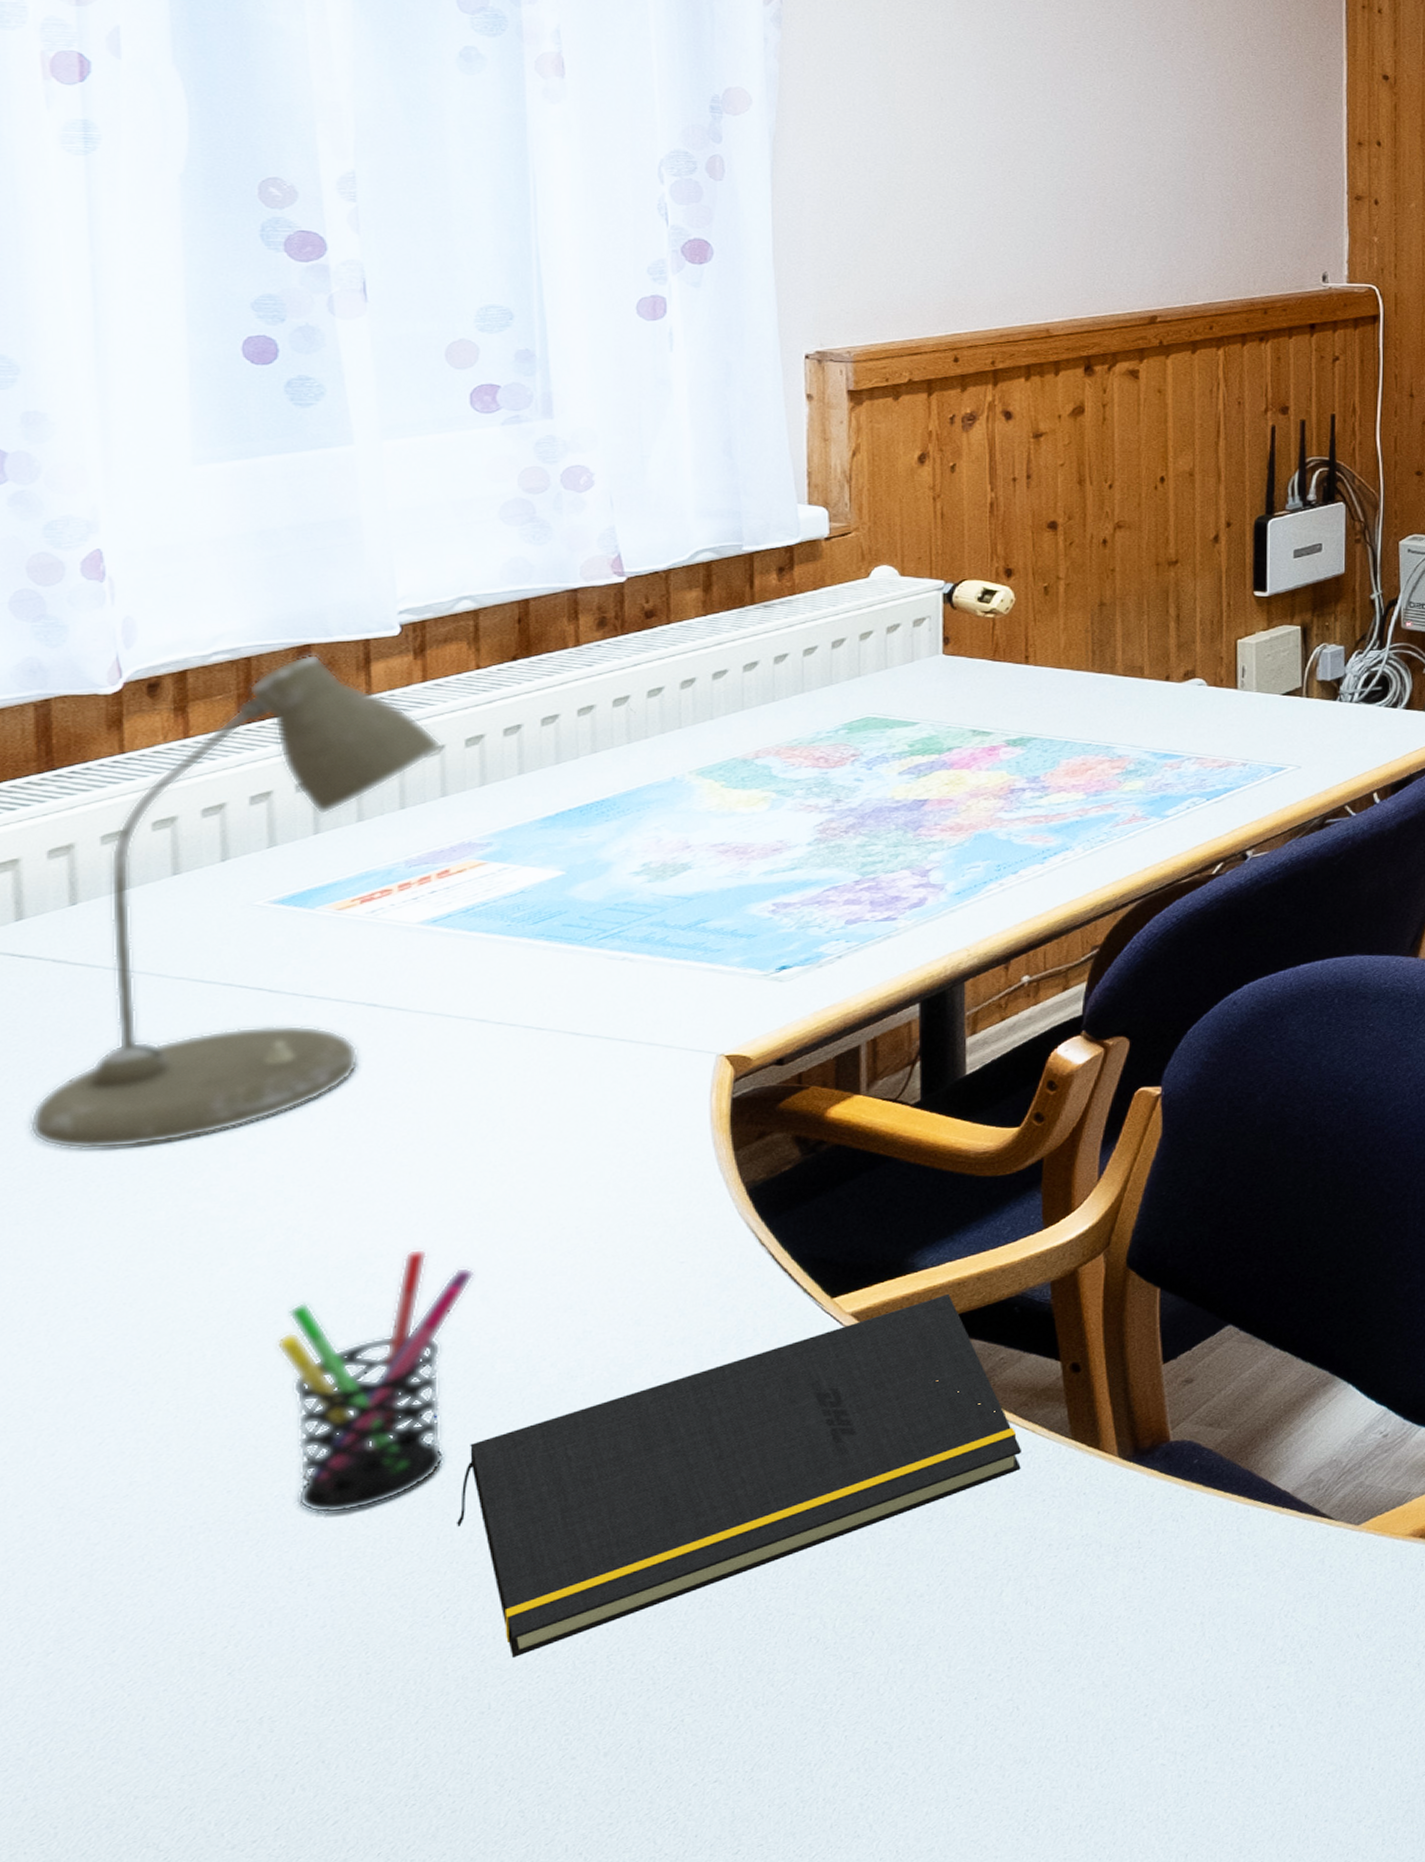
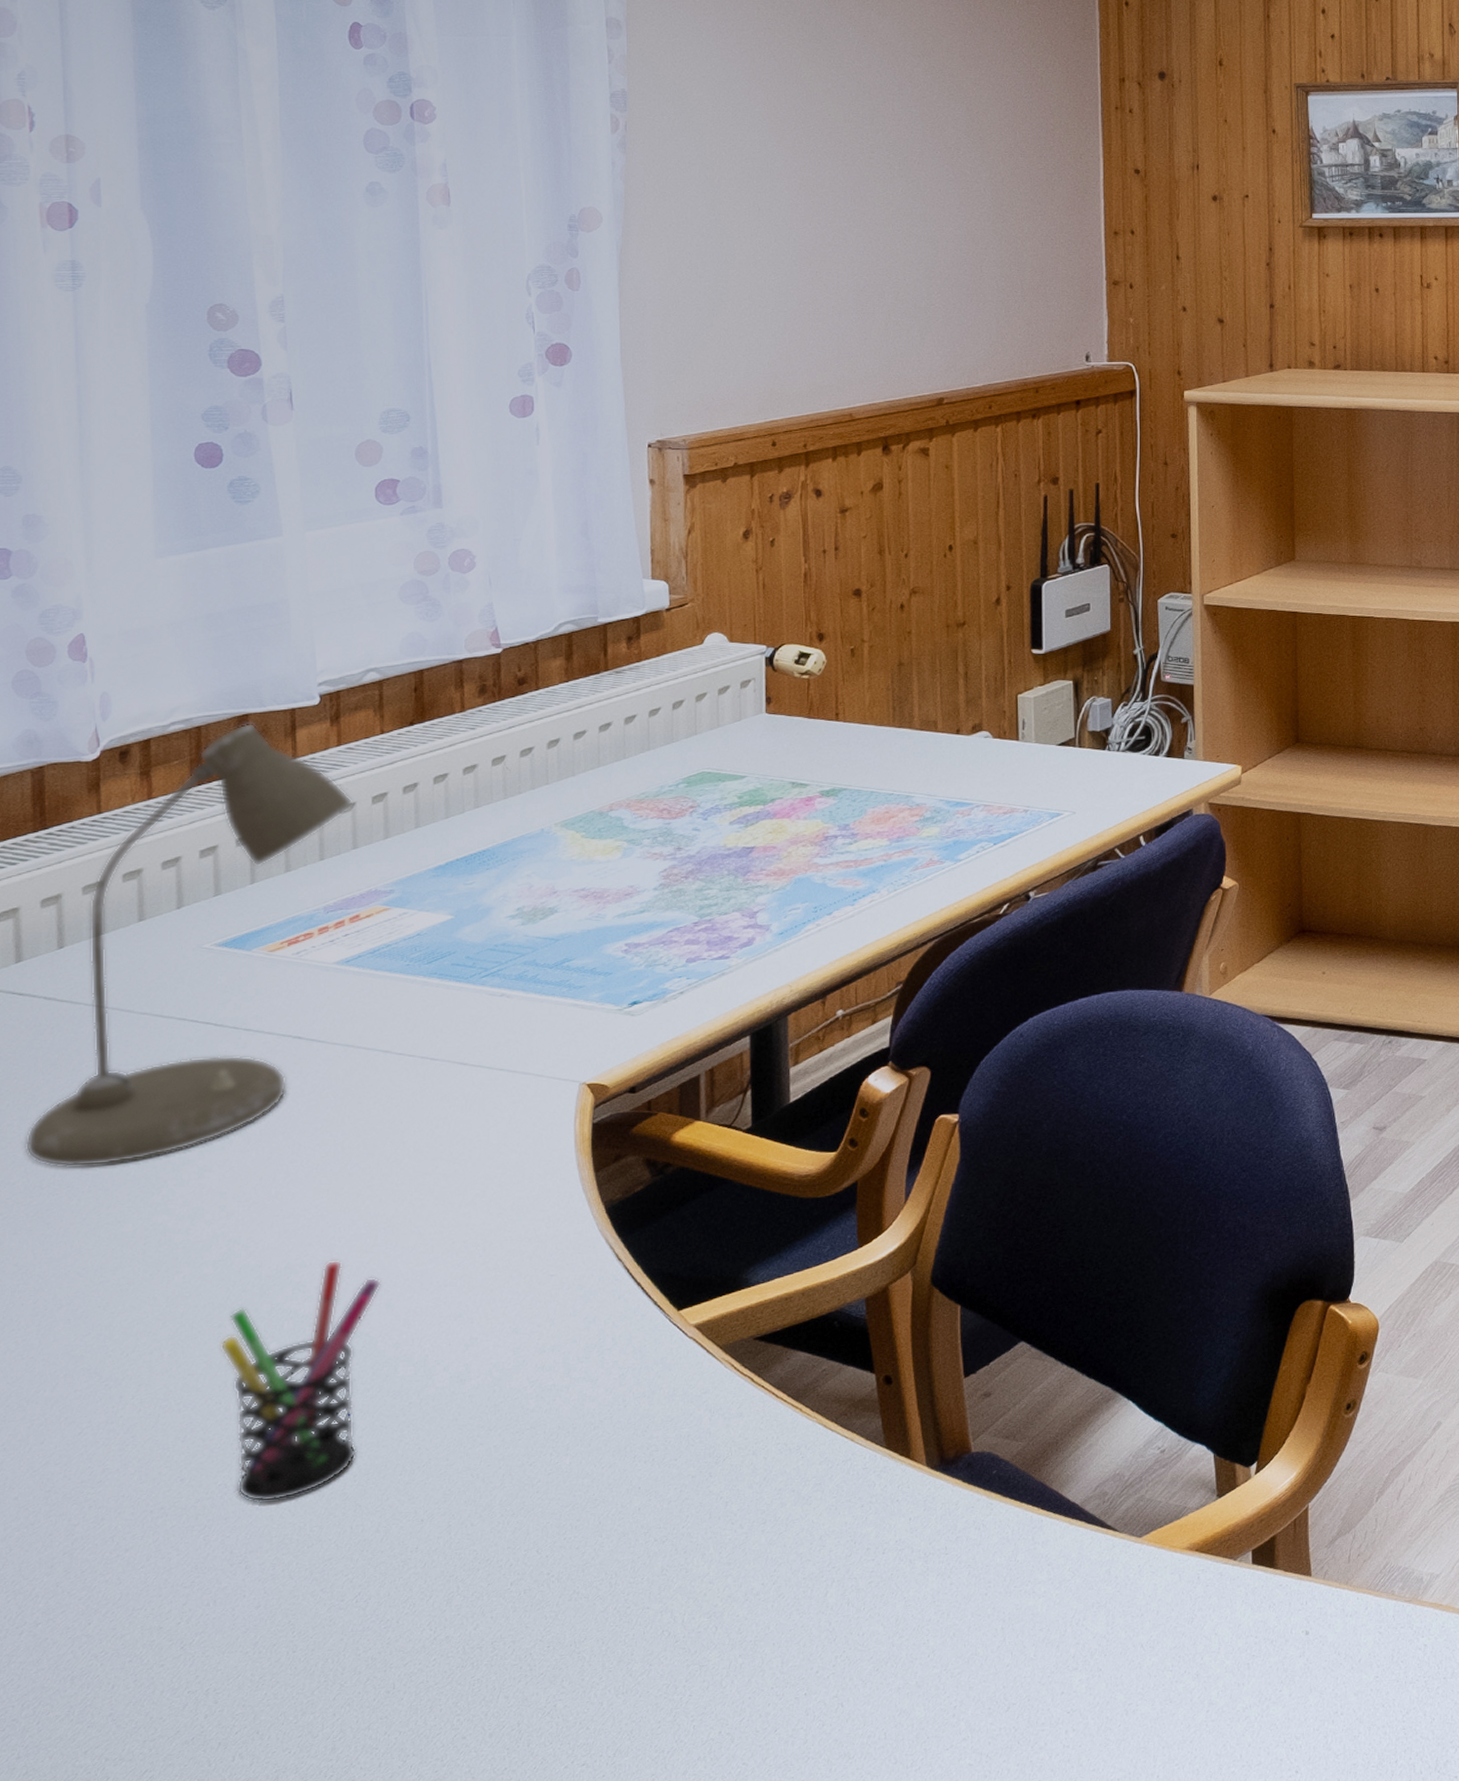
notepad: present [457,1293,1022,1658] -> none [367,1307,843,1641]

